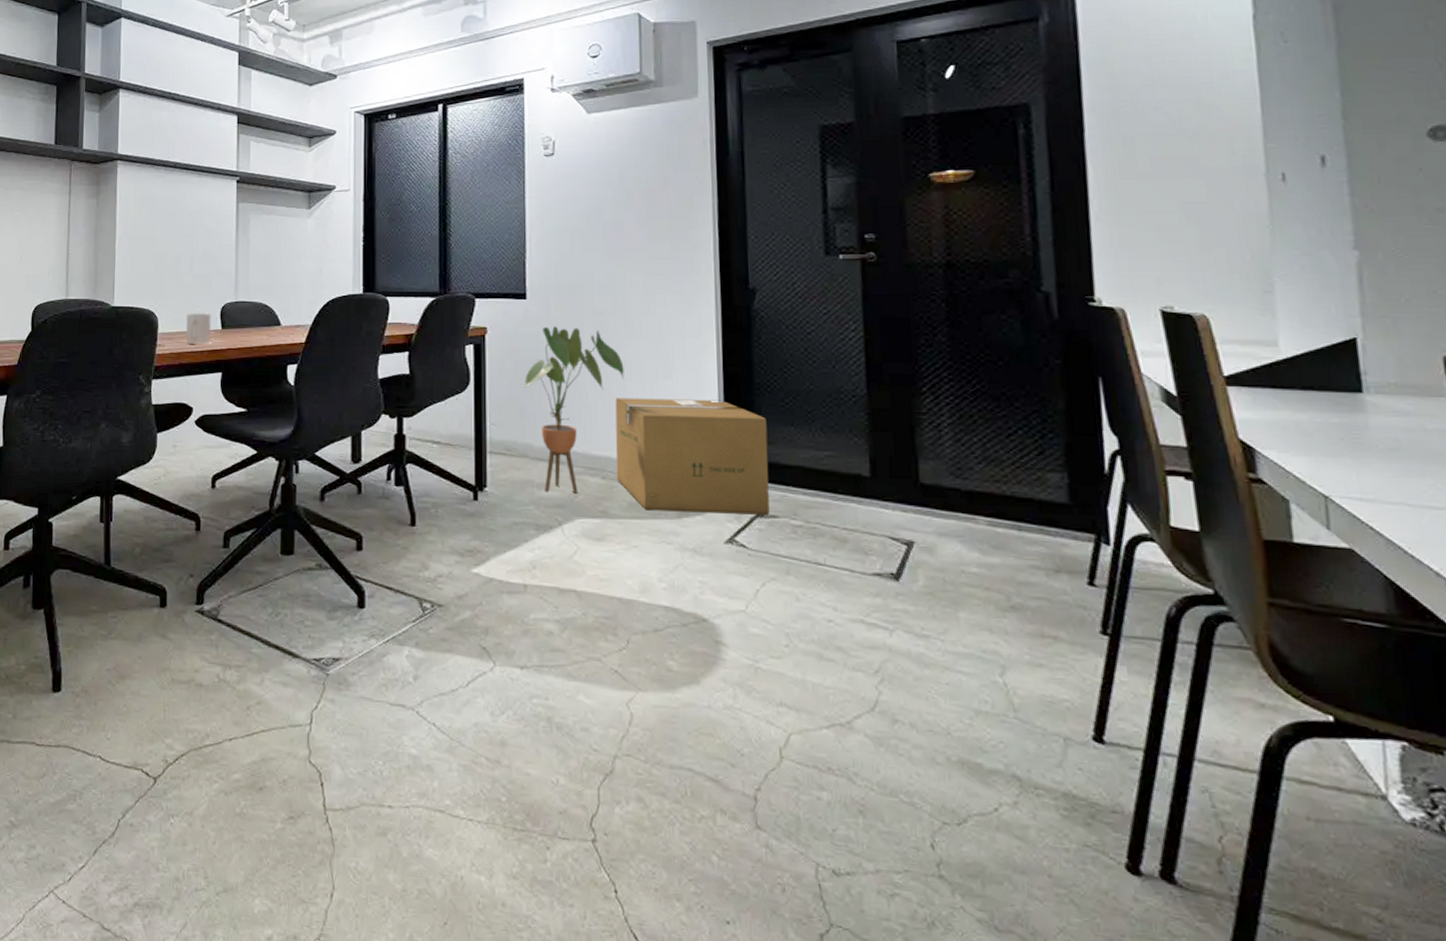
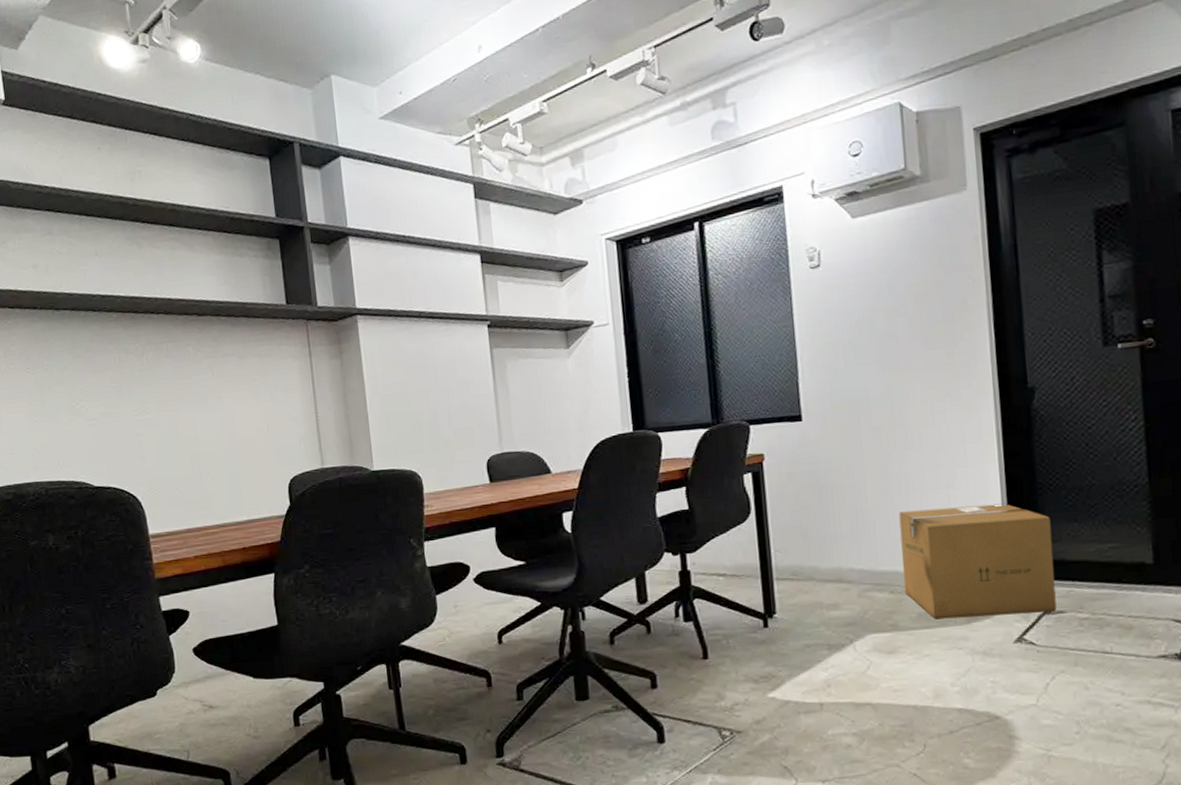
mug: present [186,313,211,344] -> none [452,467,480,502]
house plant: present [524,326,624,494] -> none [806,445,907,613]

